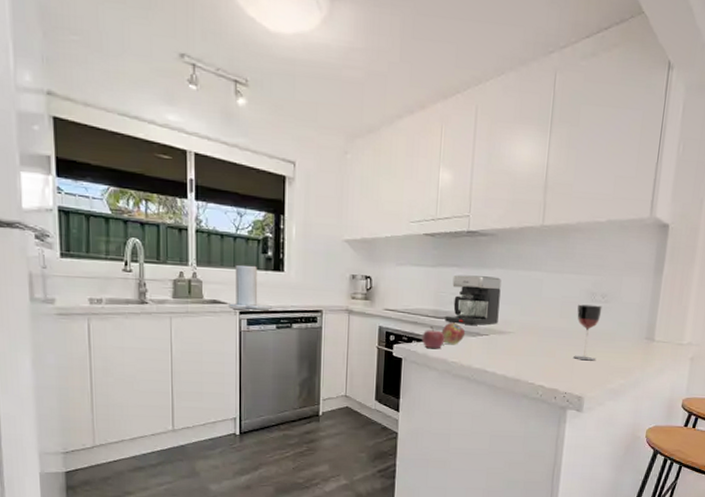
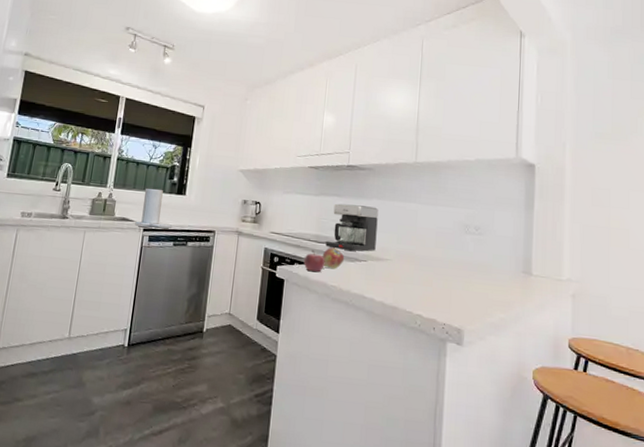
wineglass: present [574,304,602,361] -> none [451,235,477,292]

